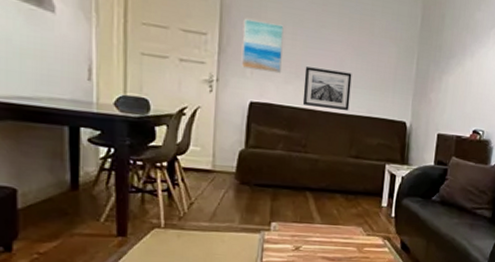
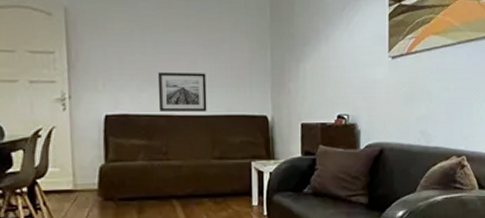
wall art: present [241,17,284,74] -> none [90,31,133,83]

